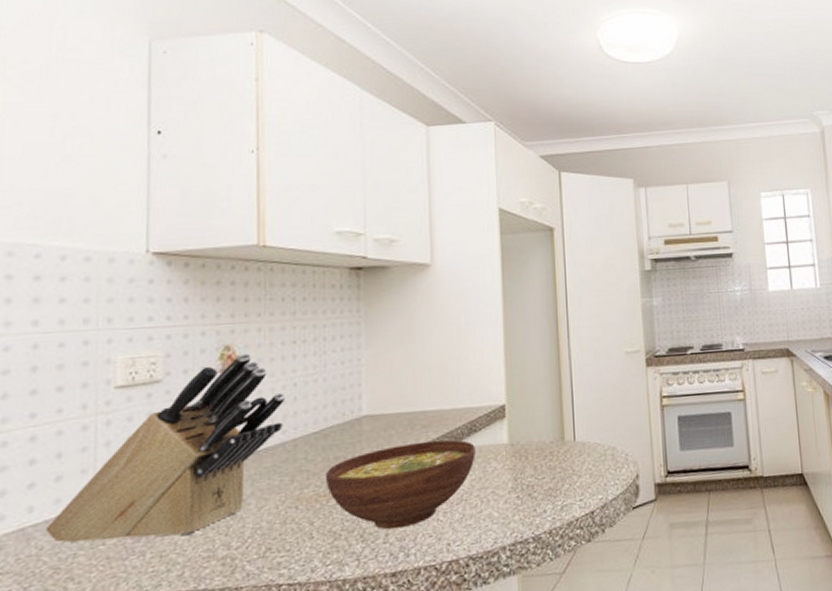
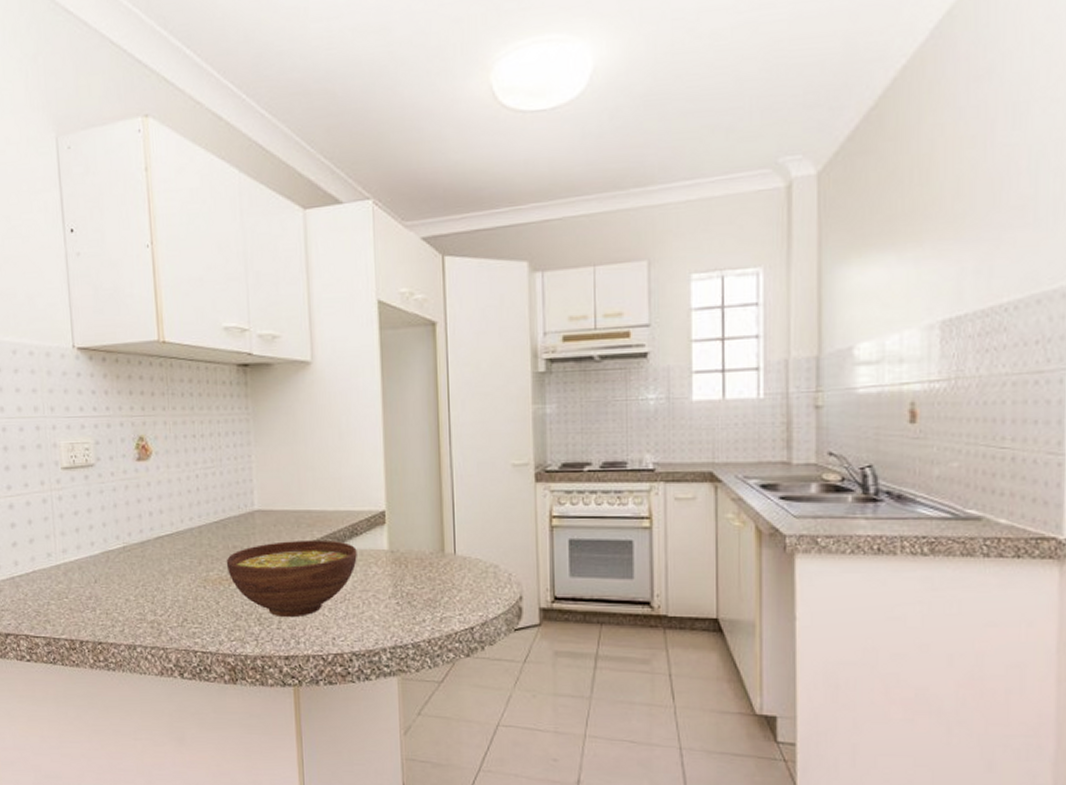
knife block: present [45,353,285,543] -> none [27,444,190,599]

